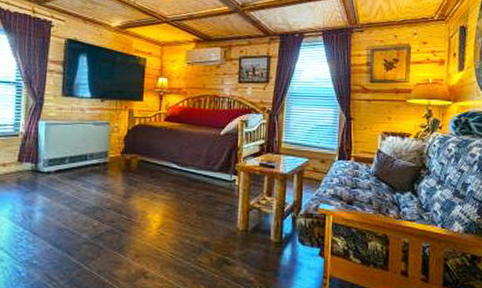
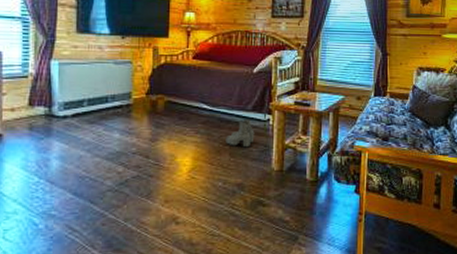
boots: none [193,179,221,207] -> present [226,119,255,148]

